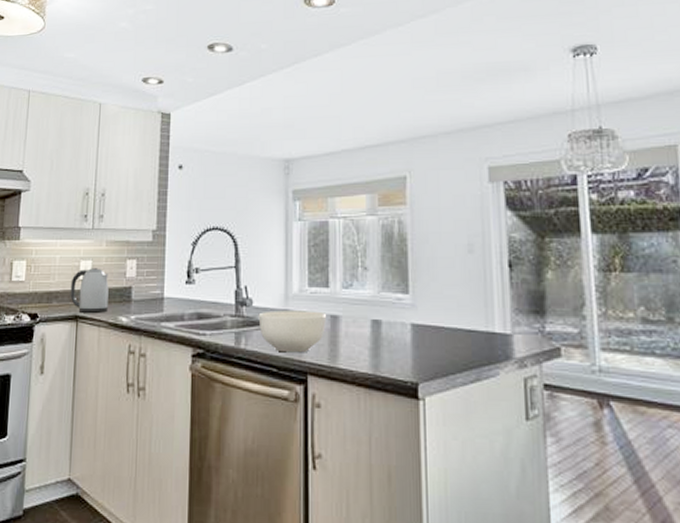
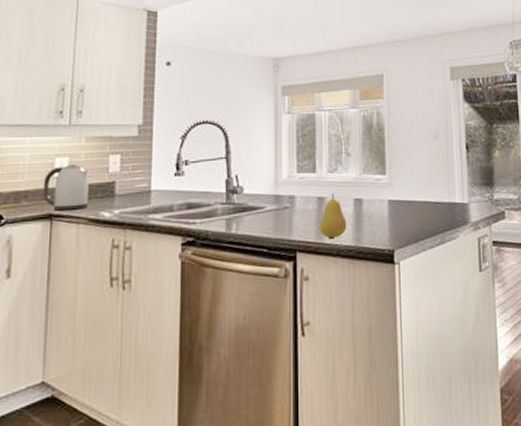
bowl: present [258,310,327,353] -> none [249,194,314,234]
fruit: none [332,311,363,362] -> present [319,193,347,238]

